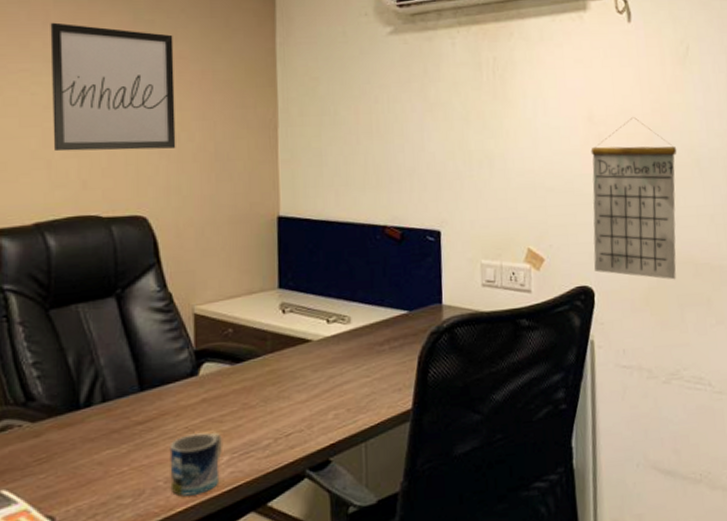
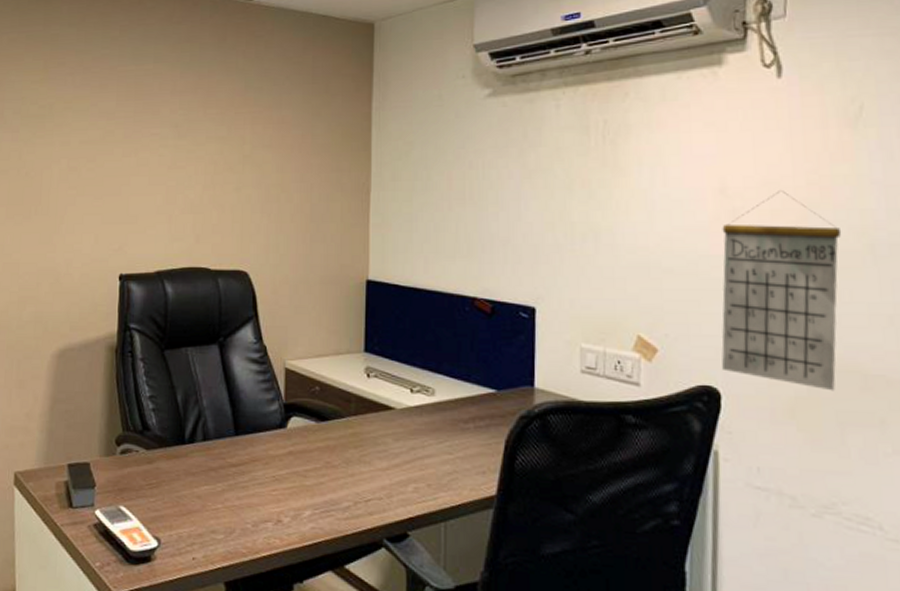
wall art: present [50,22,176,152] -> none [174,91,278,209]
mug: present [169,432,223,496] -> none [257,484,306,544]

